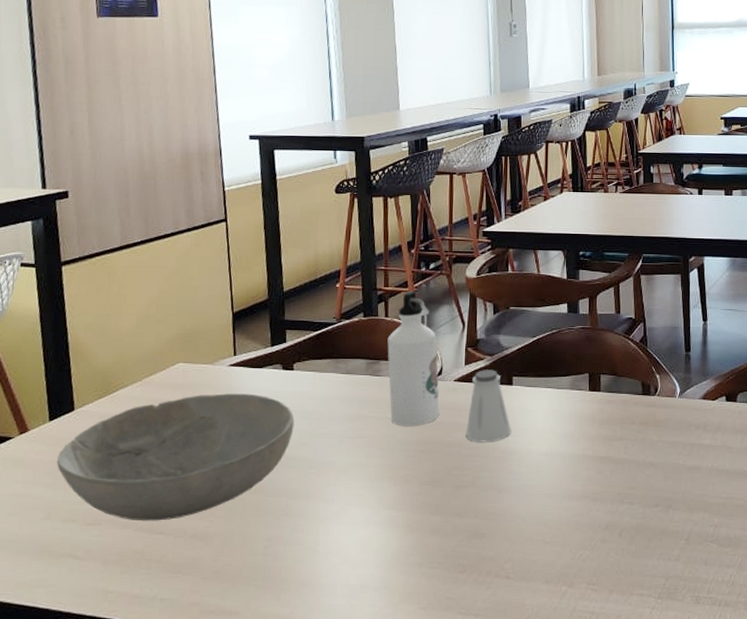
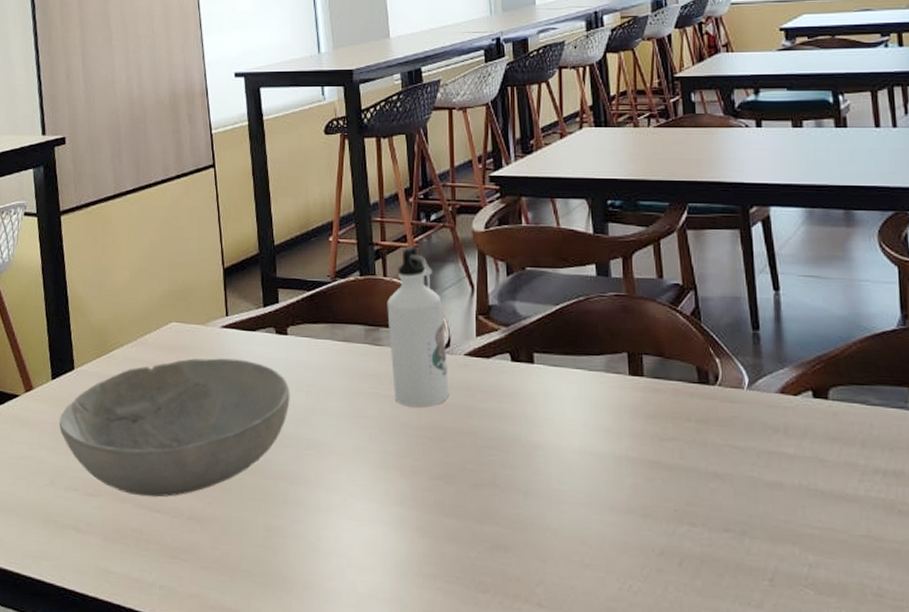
saltshaker: present [466,370,512,442] -> none [481,343,535,433]

